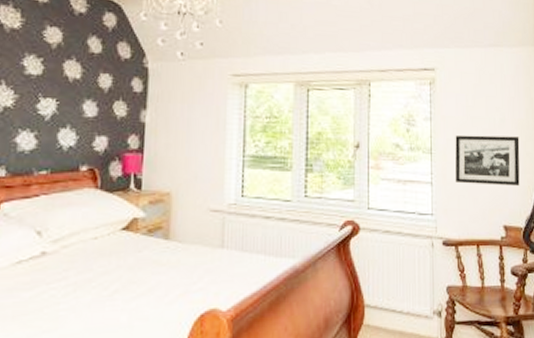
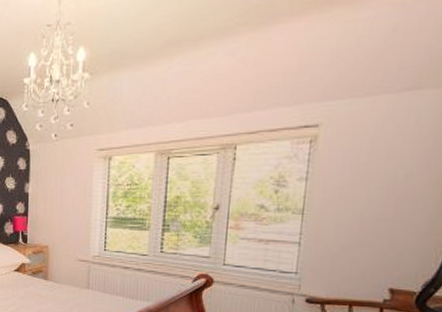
picture frame: present [455,135,520,186] -> none [329,194,431,248]

